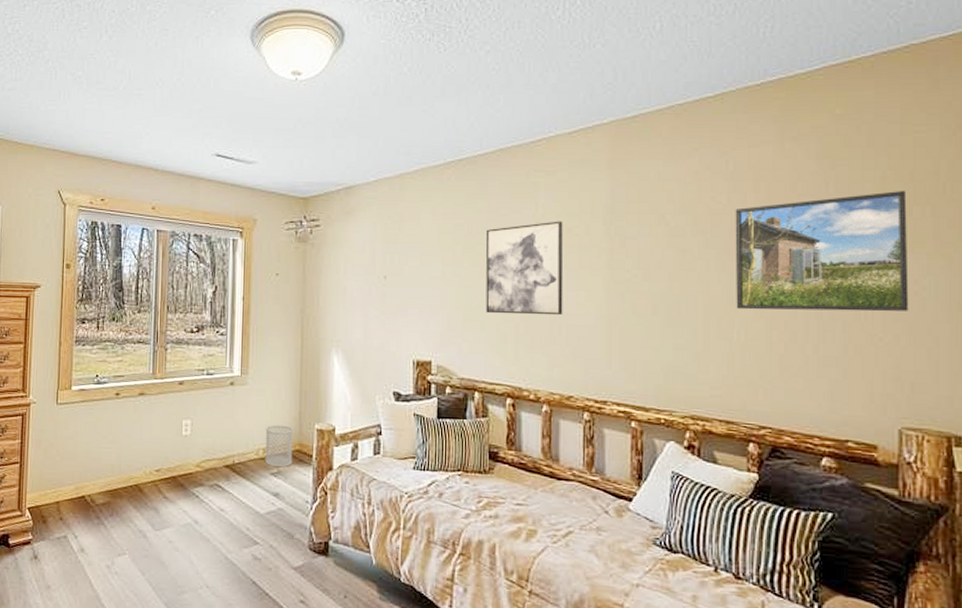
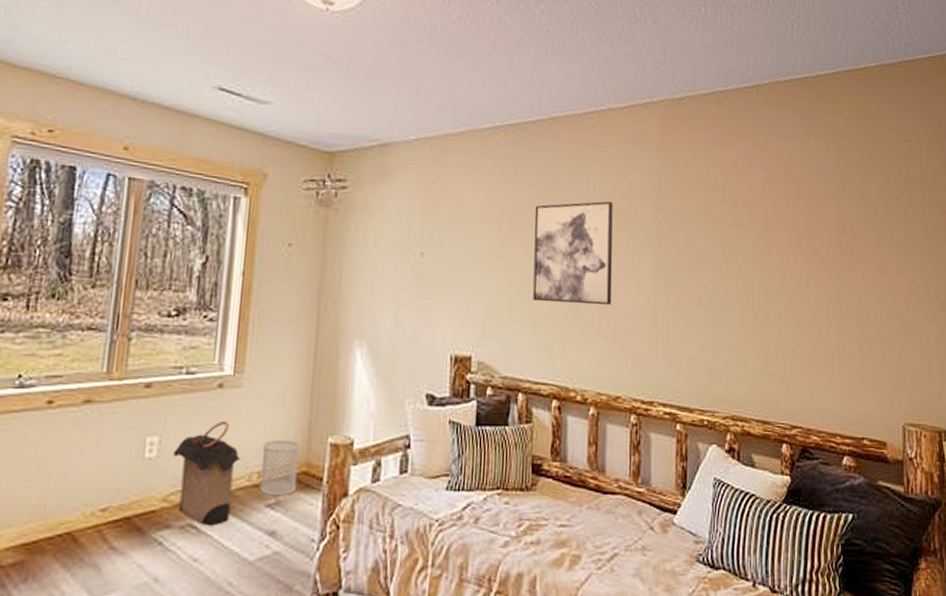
laundry hamper: none [202,409,250,486] -> present [173,420,242,525]
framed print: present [735,191,909,312] -> none [769,194,907,310]

